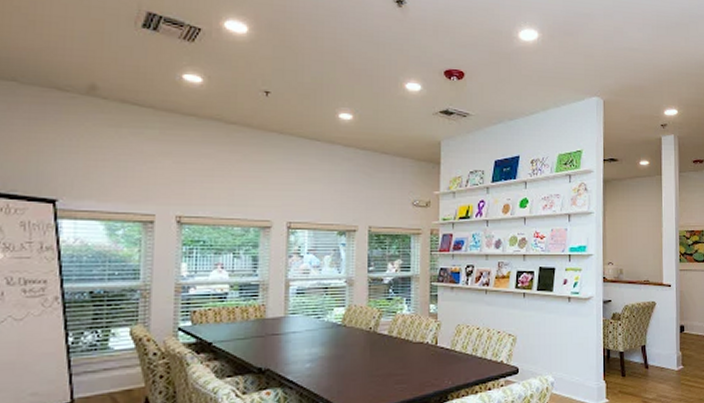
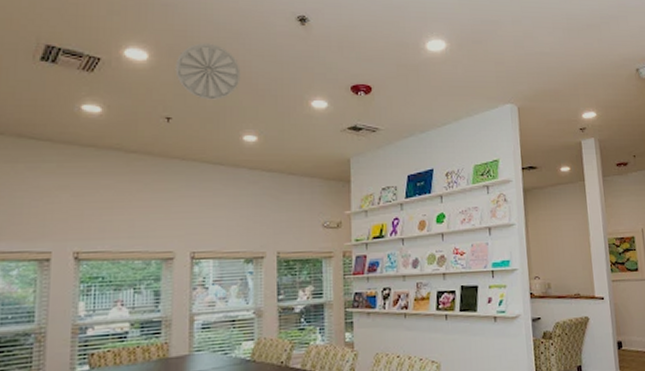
ceiling vent: none [274,19,338,77] -> present [175,43,241,100]

